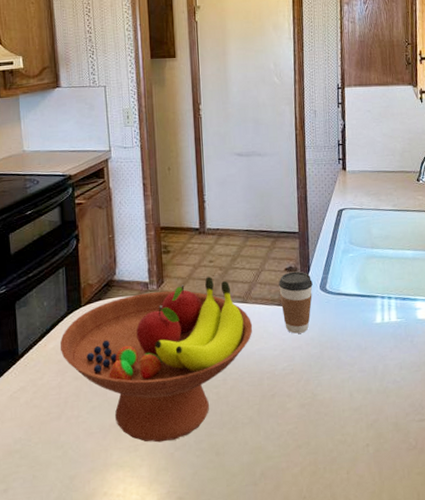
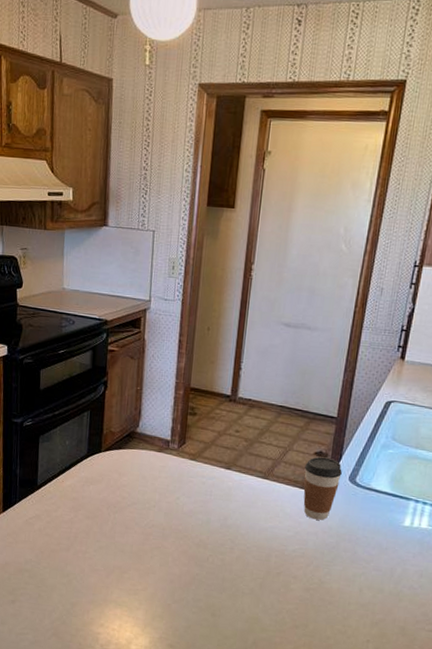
fruit bowl: present [59,277,253,443] -> none [76,446,270,593]

